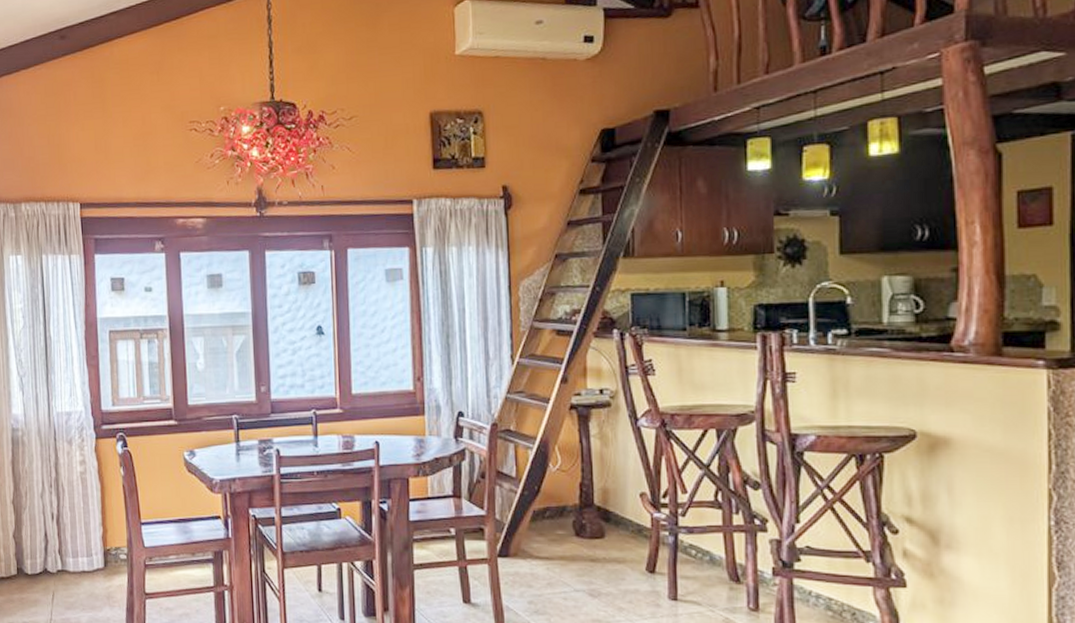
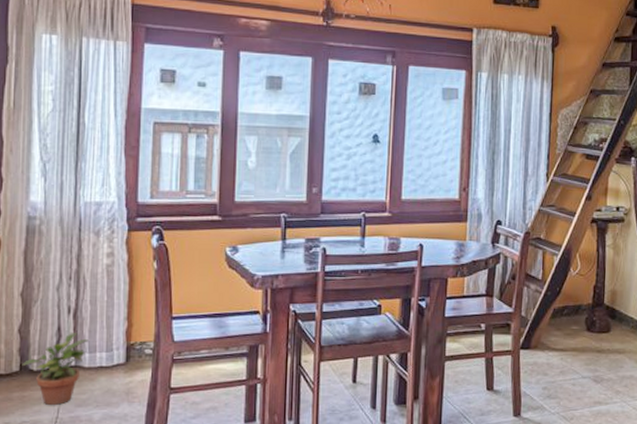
potted plant: none [18,538,71,607] -> present [21,333,89,405]

